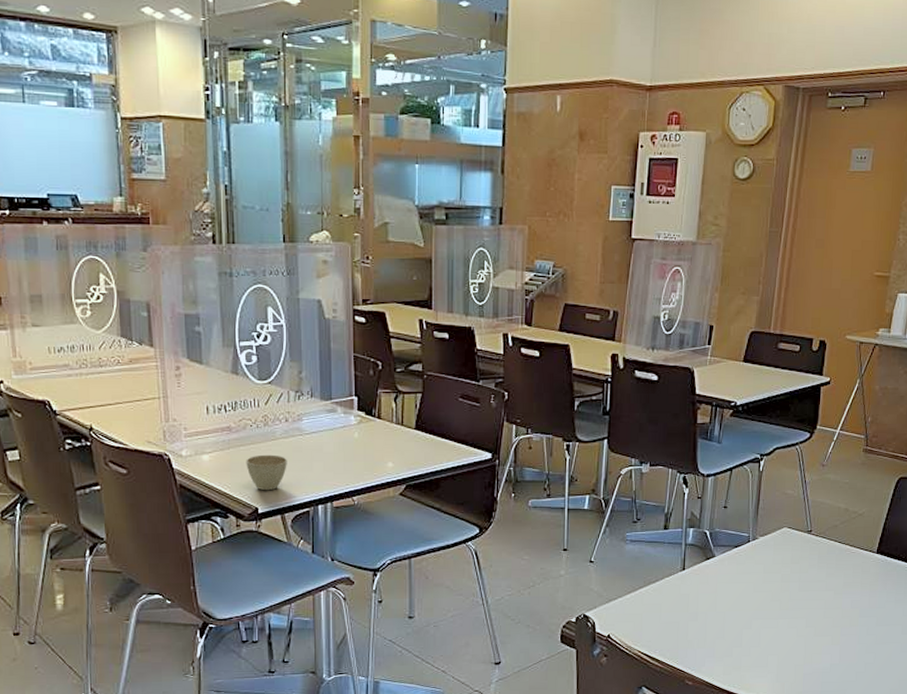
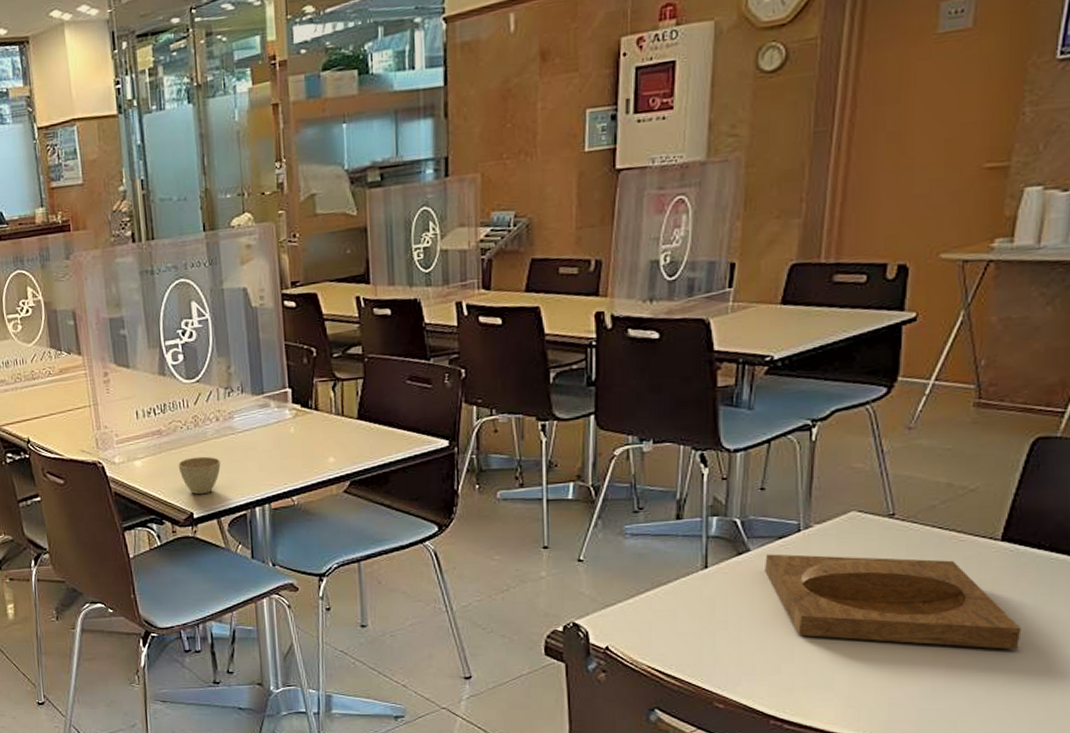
tray: none [725,559,887,635] -> present [765,554,1022,650]

